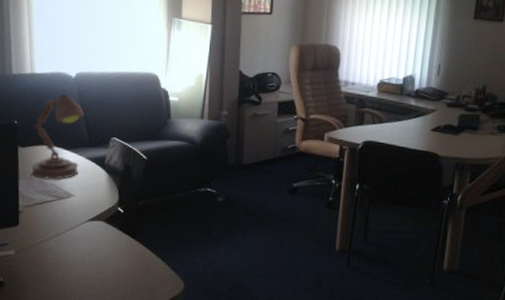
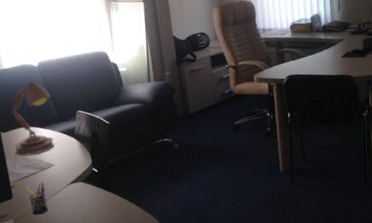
pen holder: none [35,212,59,251] -> present [25,182,49,215]

